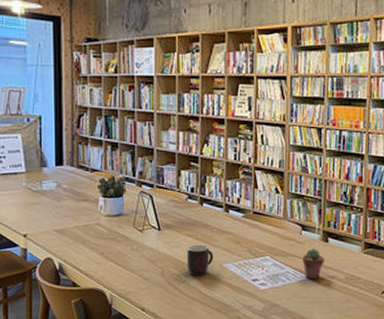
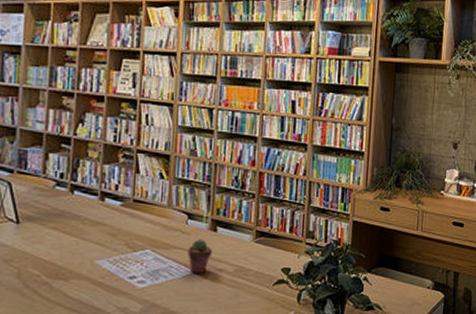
mug: present [186,244,213,277] -> none [50,239,84,277]

